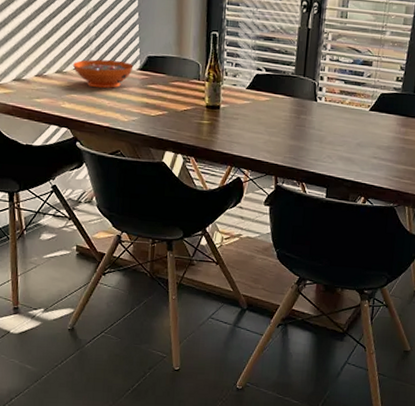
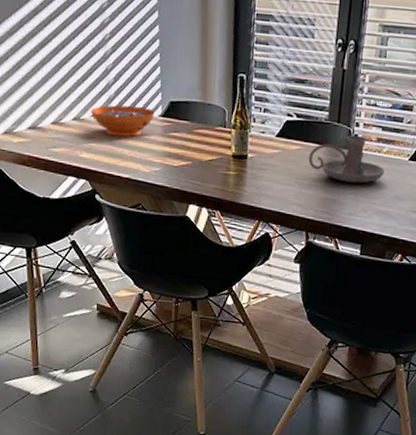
candle holder: none [277,88,348,132] -> present [308,135,385,183]

